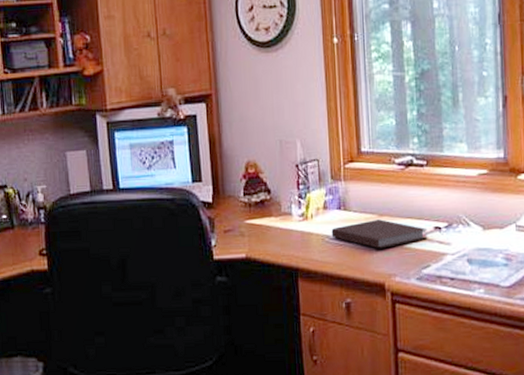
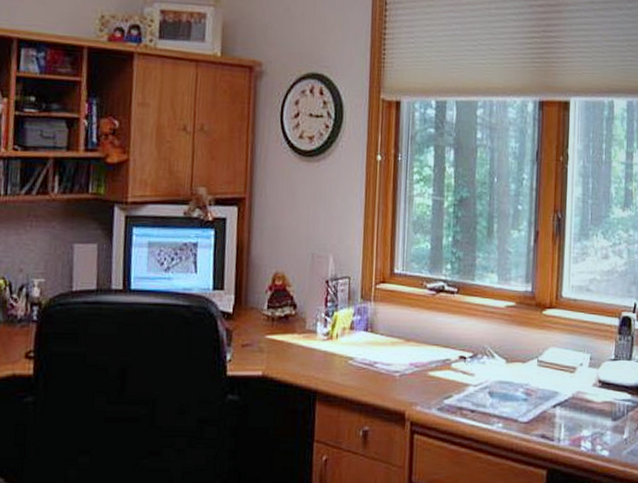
notebook: present [331,219,428,249] -> none [355,344,453,376]

